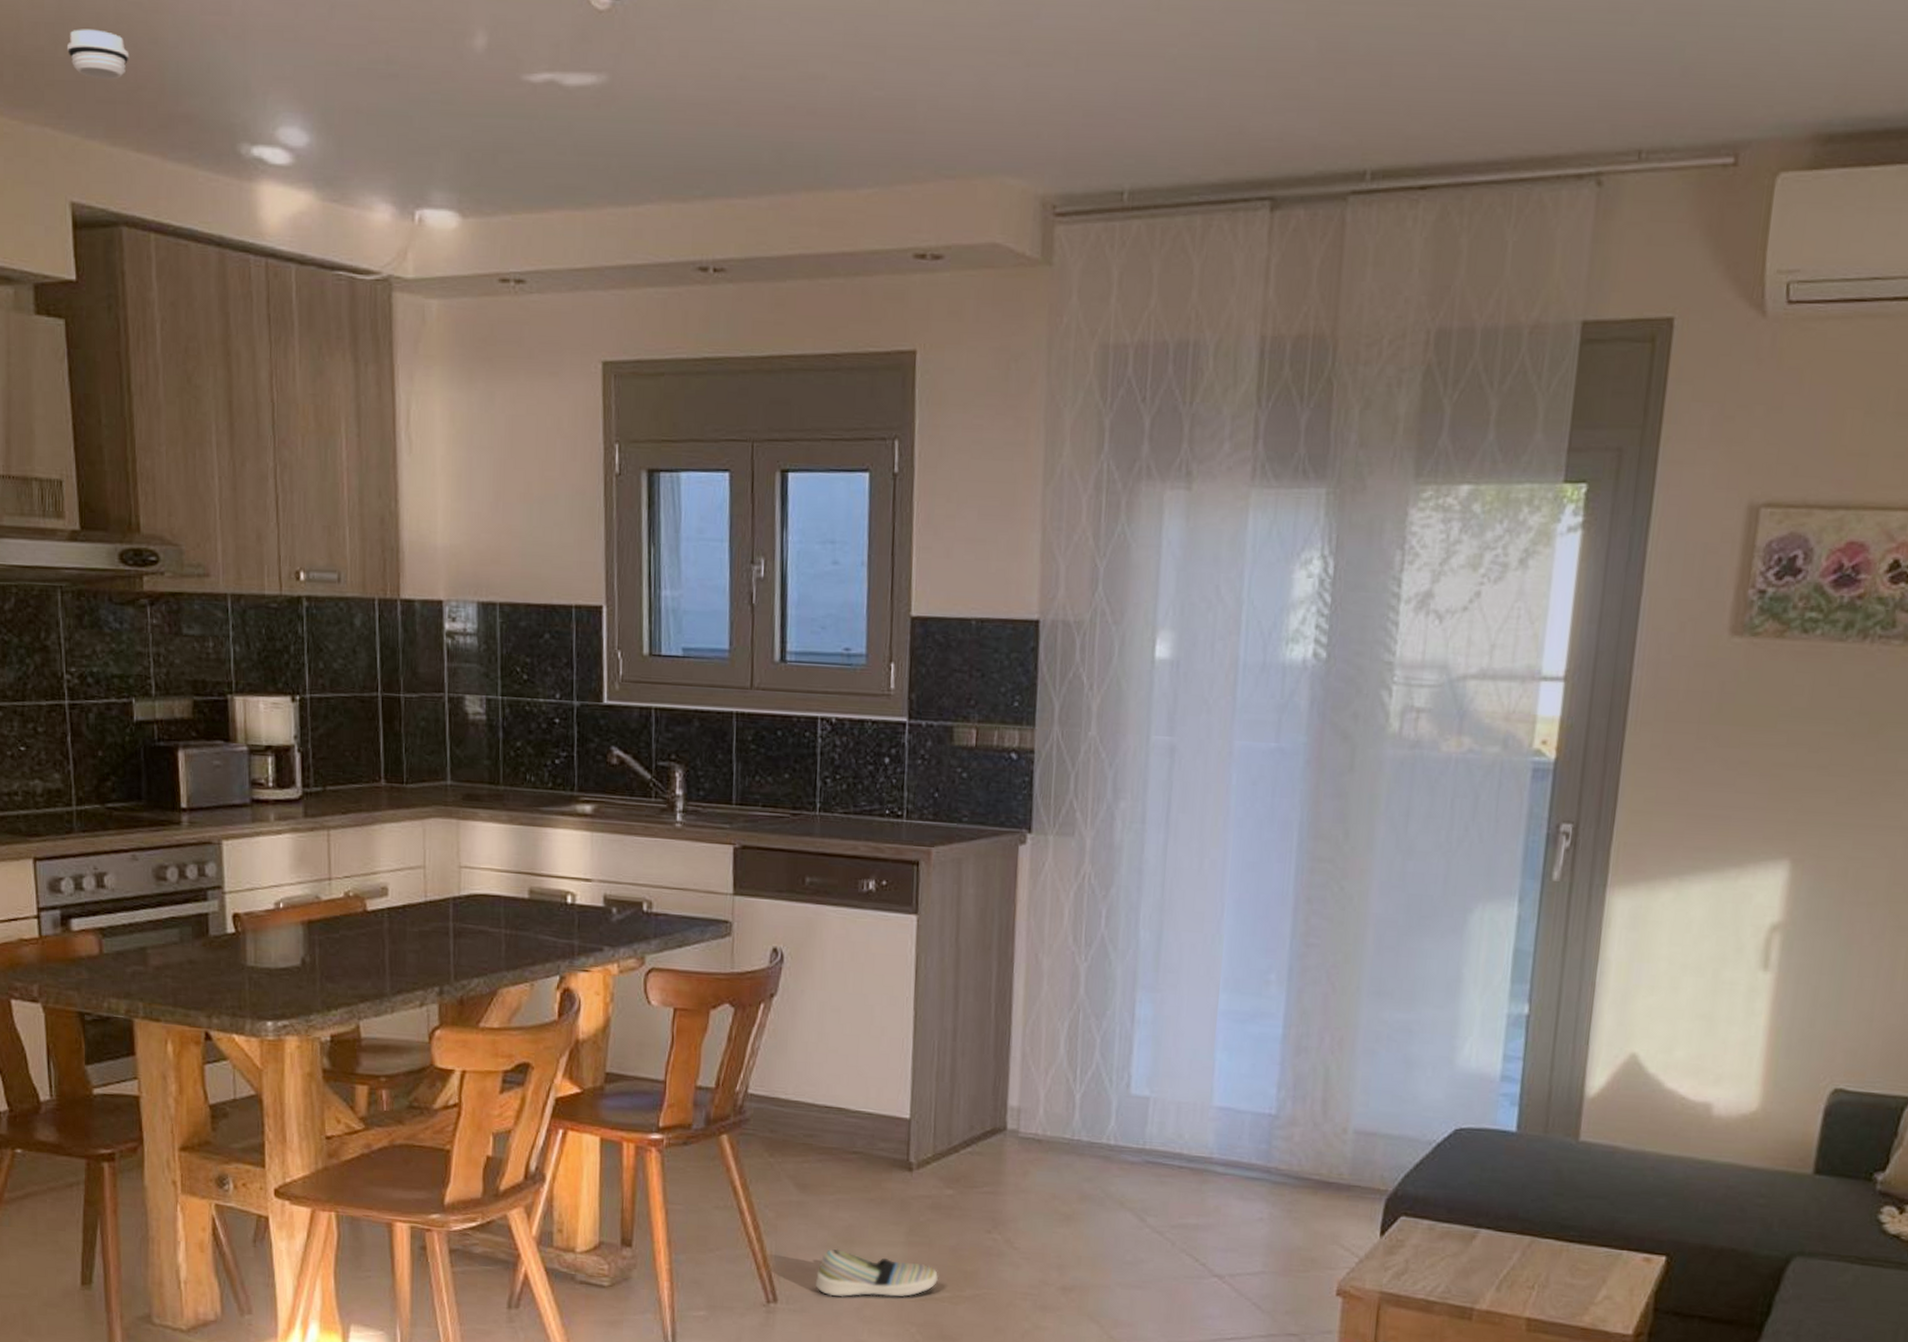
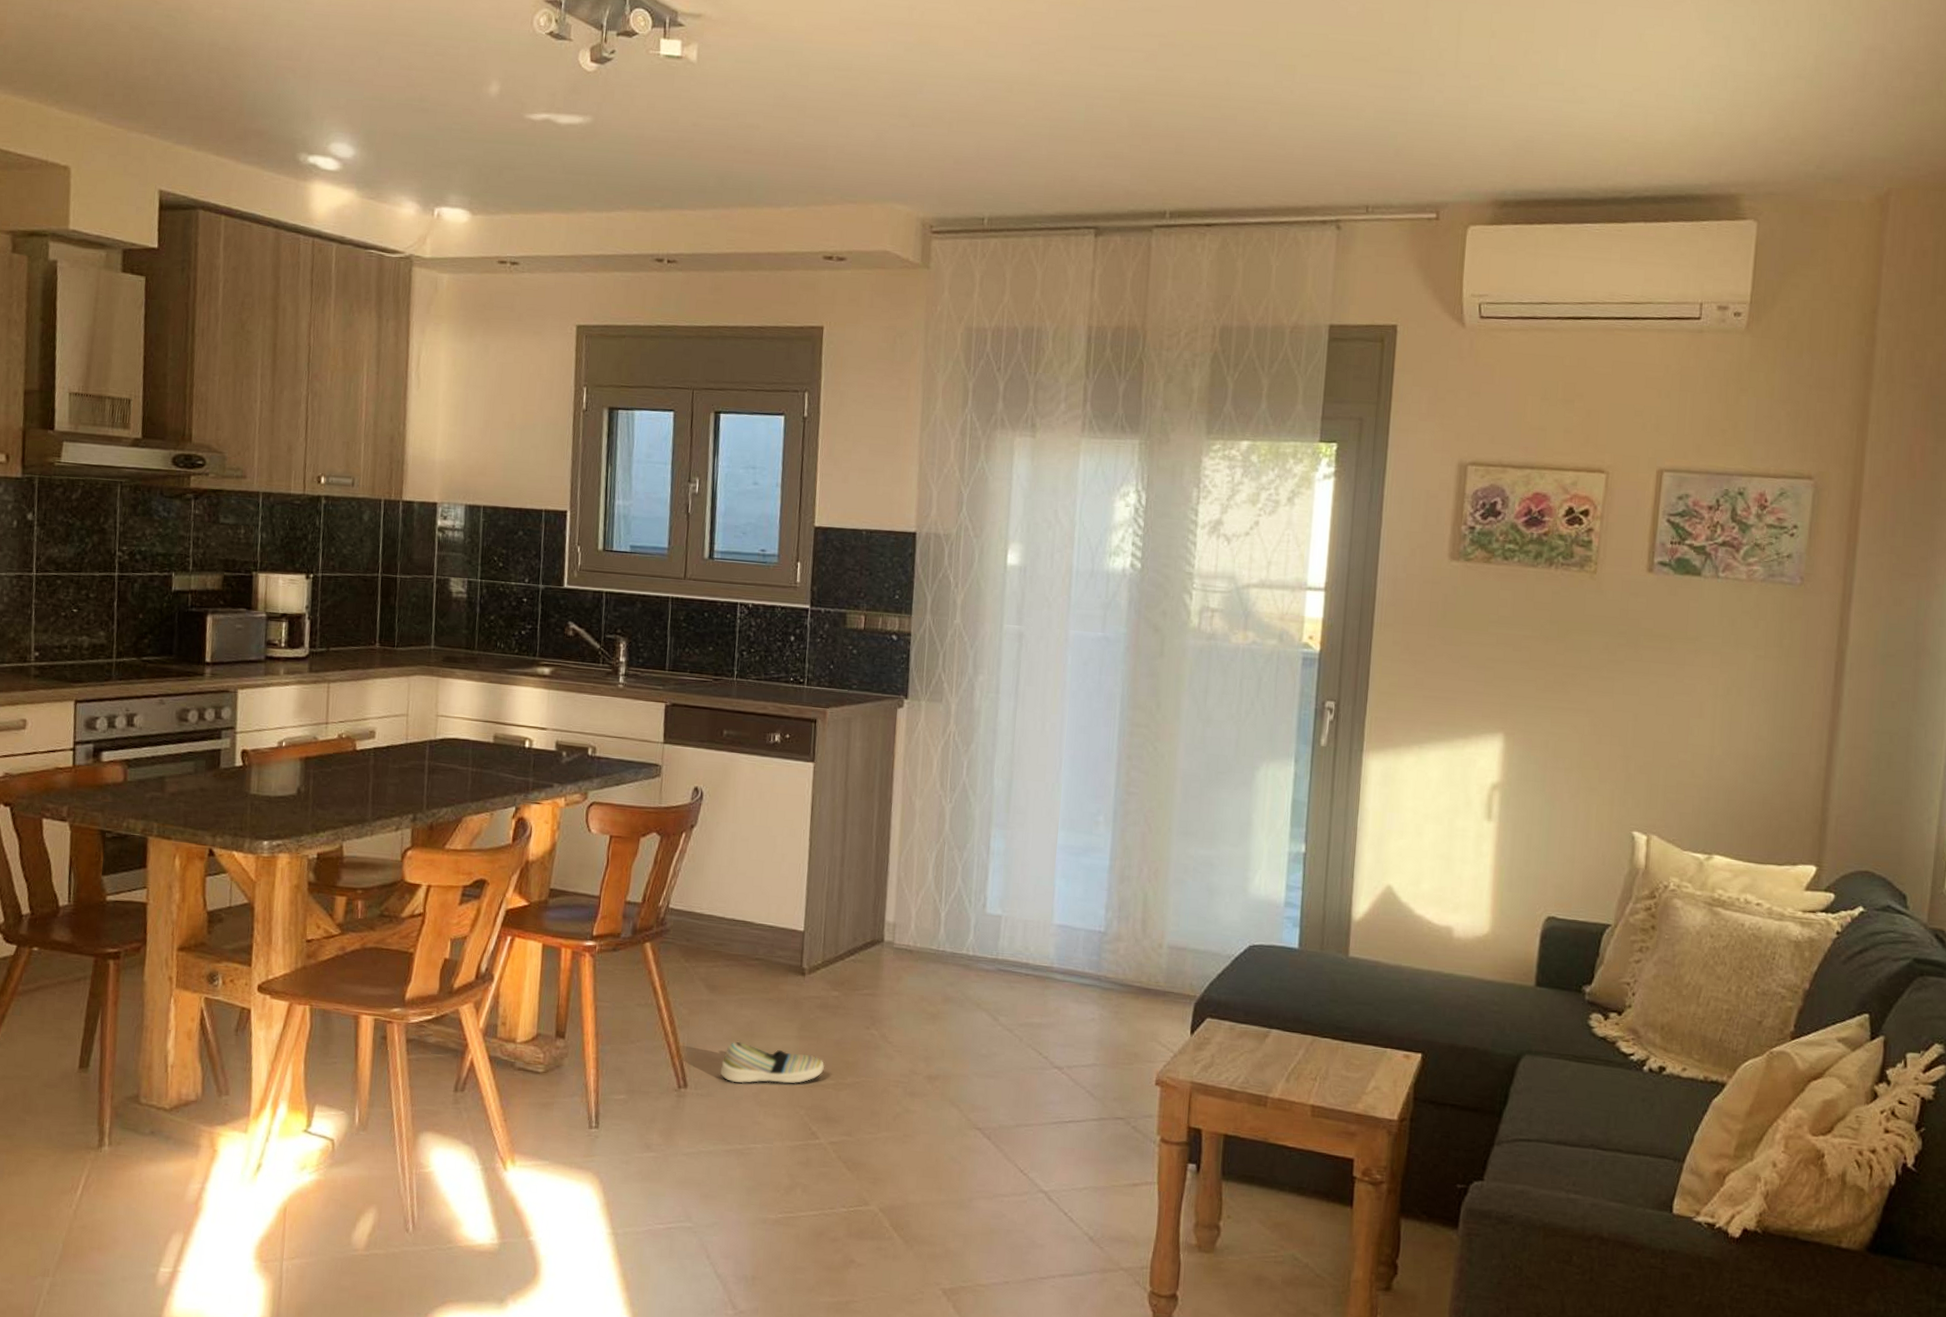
smoke detector: present [66,29,129,80] -> none [167,65,217,103]

